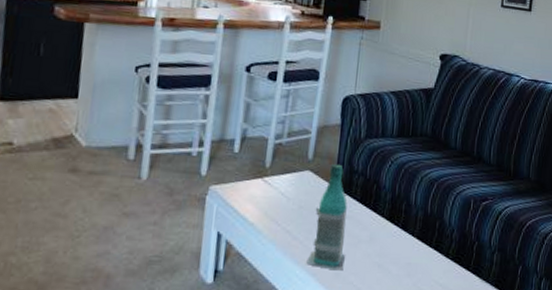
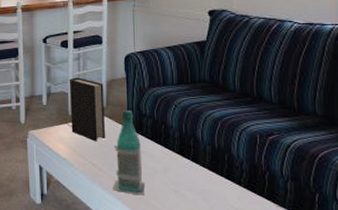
book: none [266,119,313,203] -> present [69,77,105,142]

